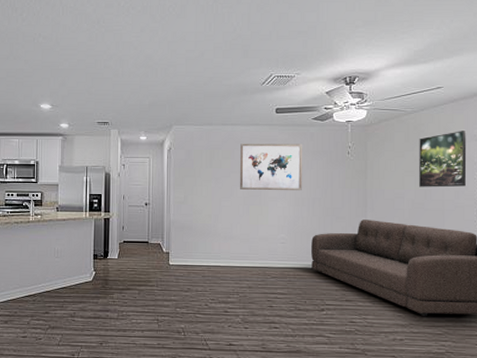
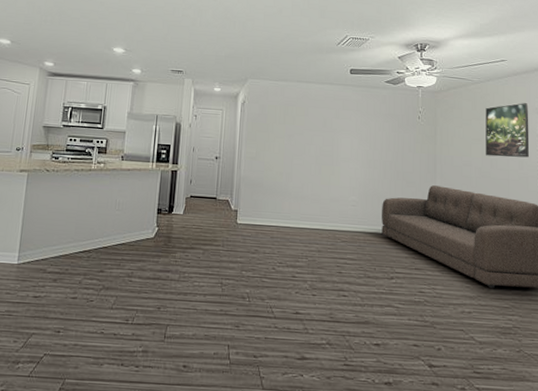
wall art: present [240,143,302,190] -> none [313,101,375,152]

